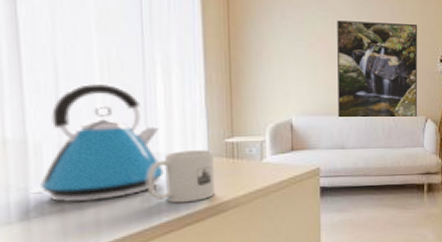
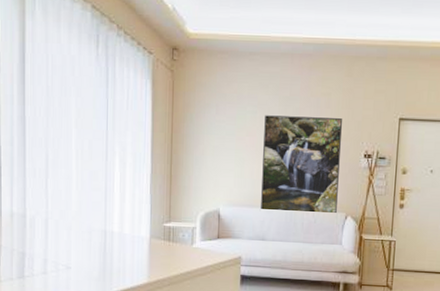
kettle: present [29,83,164,202] -> none [25,170,116,268]
mug: present [147,150,216,203] -> none [103,231,154,277]

